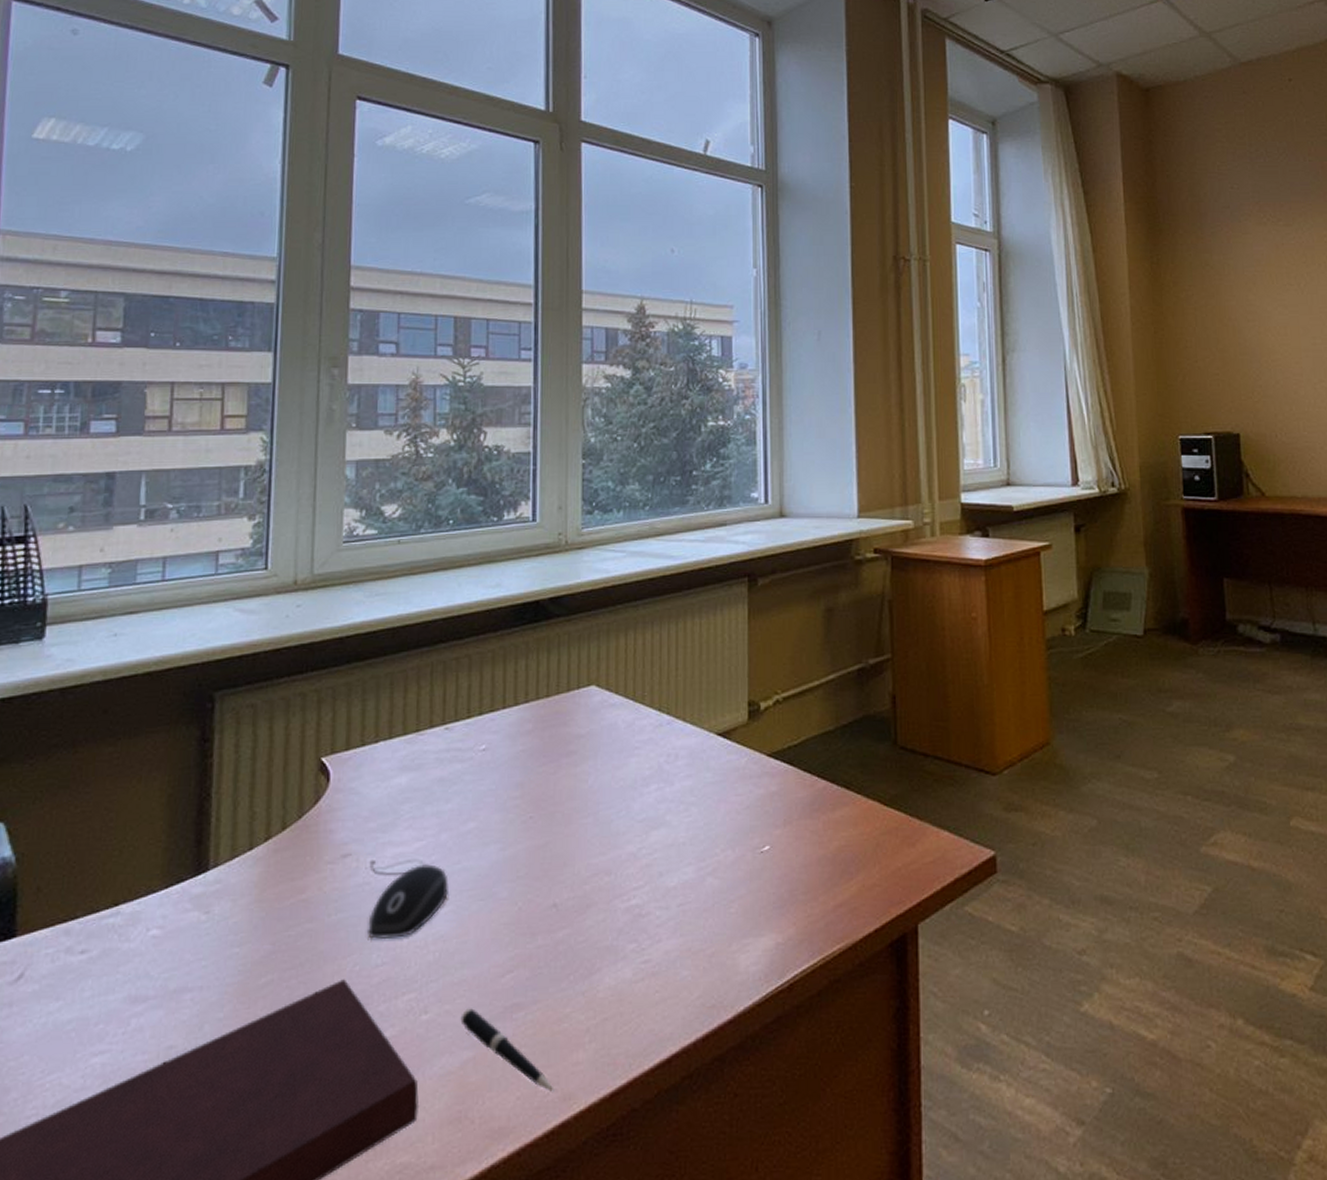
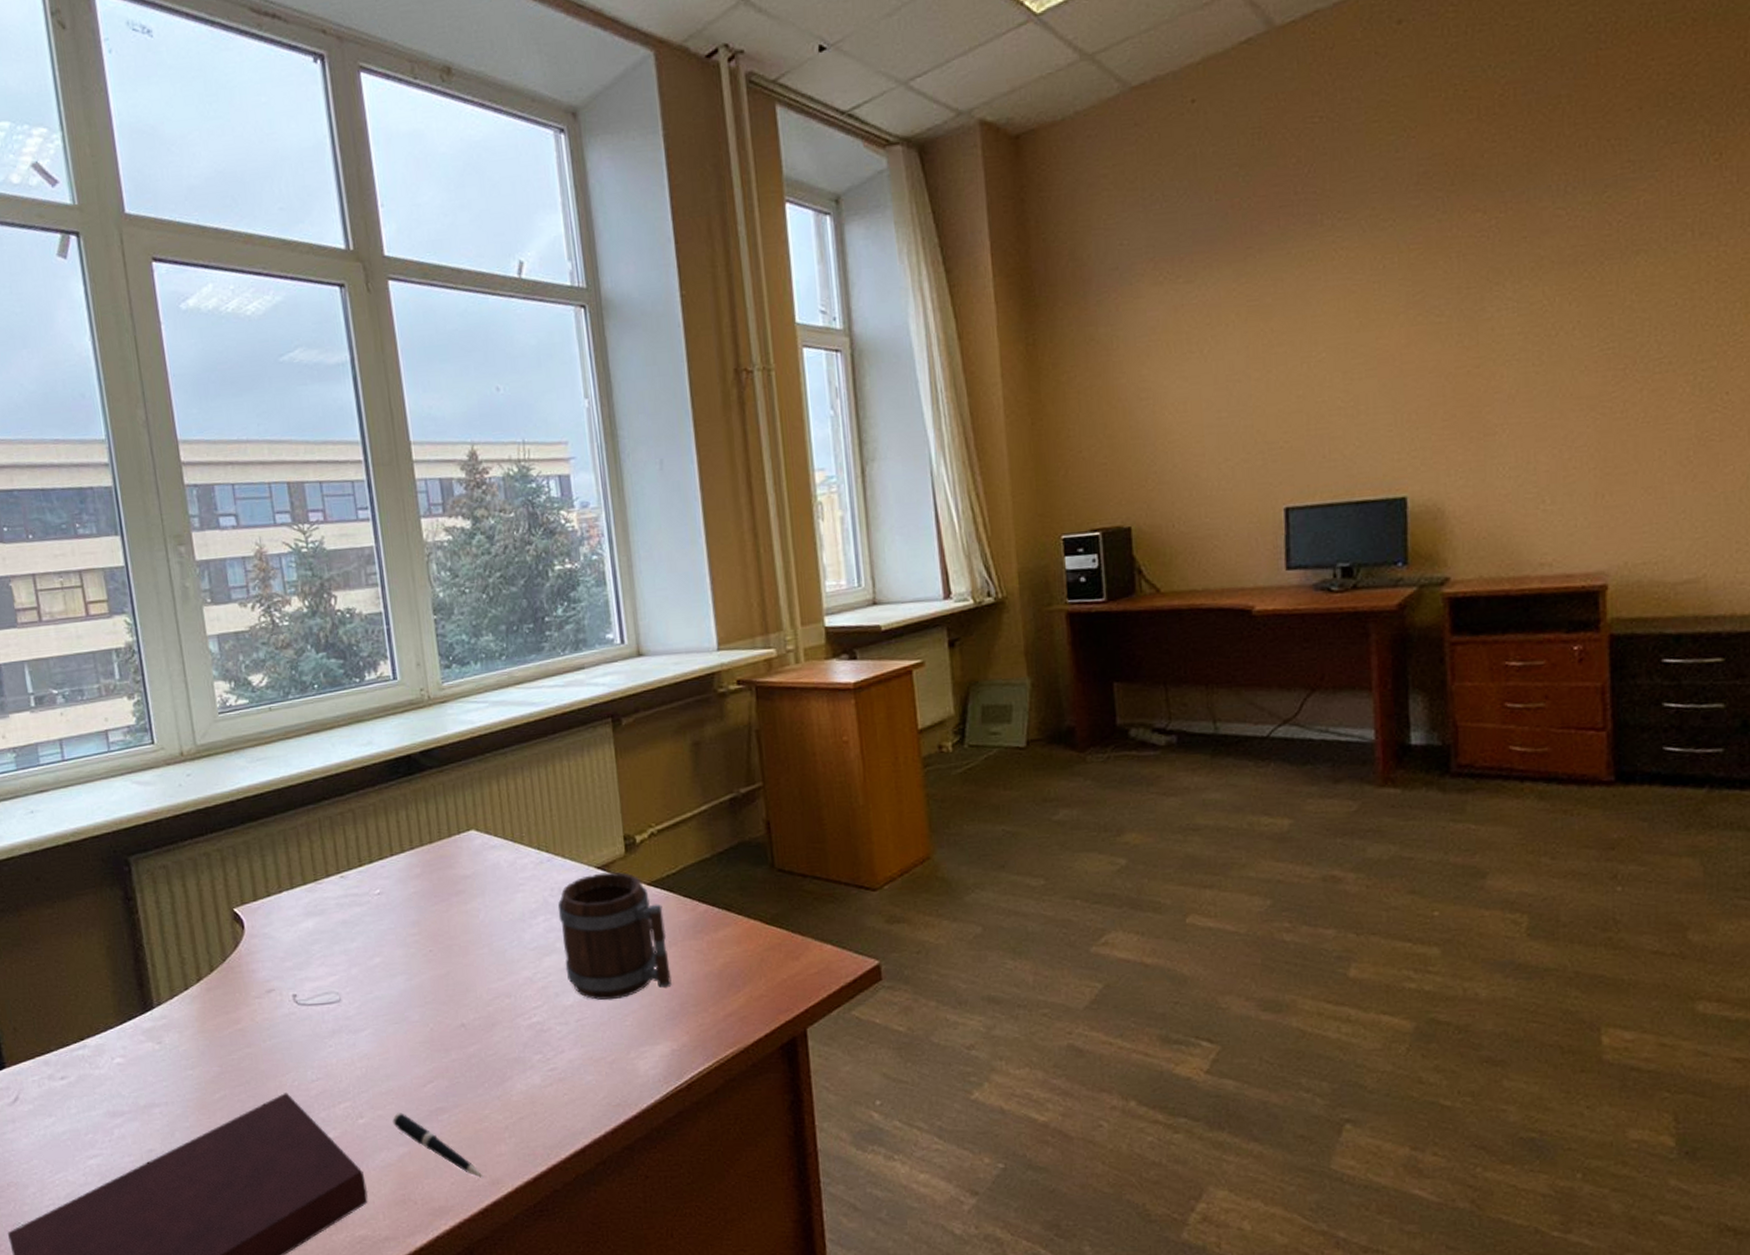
computer mouse: present [368,864,449,939] -> none [299,995,366,1059]
mug: none [672,740,783,883] -> present [557,872,672,1000]

